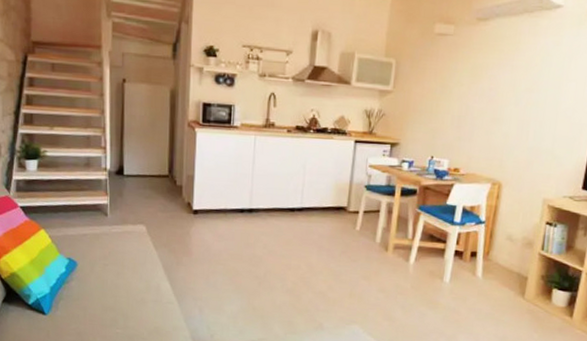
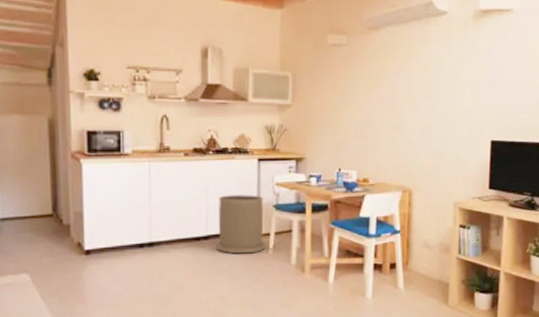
trash can: none [308,172,356,228] -> present [216,195,266,254]

